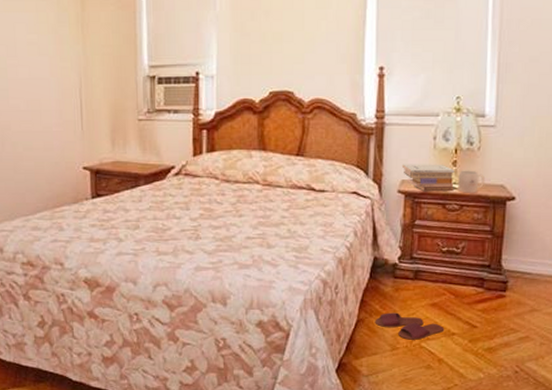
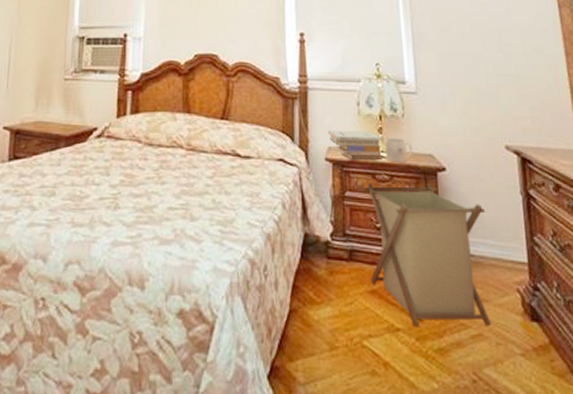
slippers: present [375,312,445,340] -> none [309,301,388,337]
laundry basket: none [432,212,547,331] -> present [363,183,492,327]

